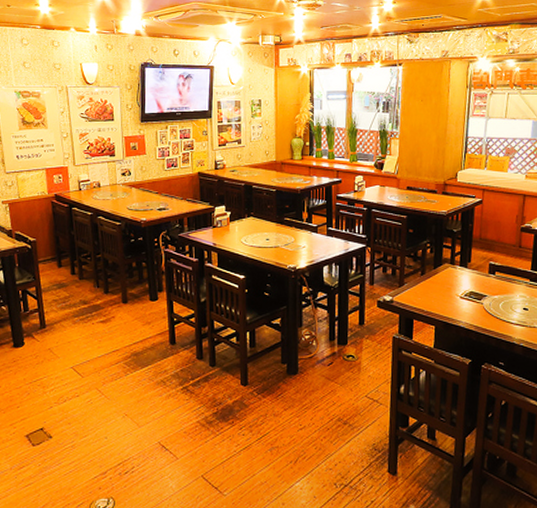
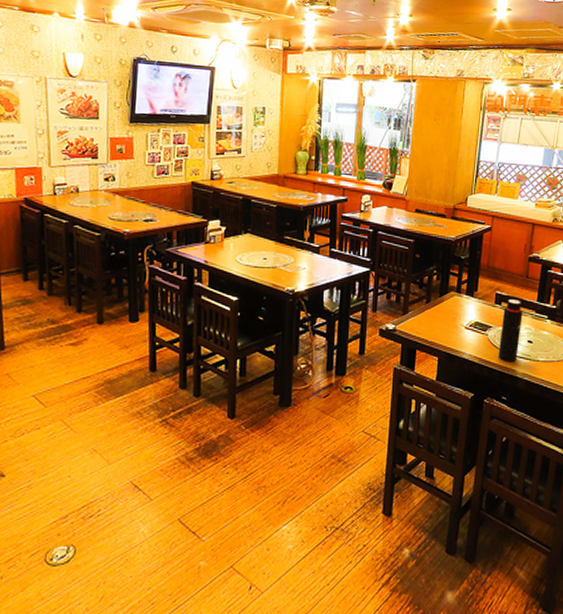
water bottle: none [494,268,517,329] -> present [498,298,523,362]

